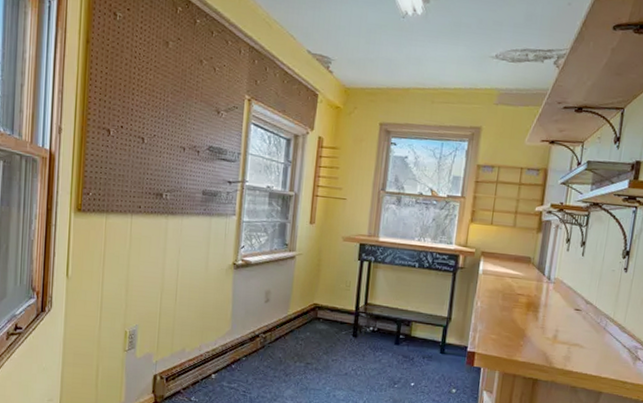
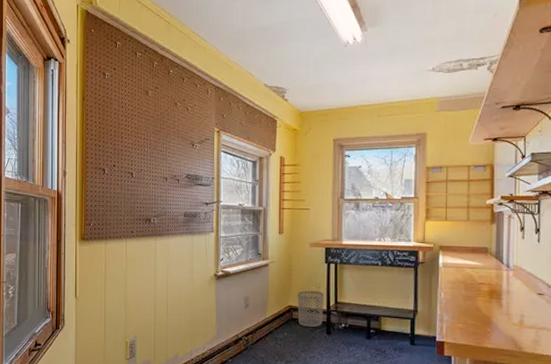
waste bin: none [323,288,354,329] -> present [297,290,324,328]

